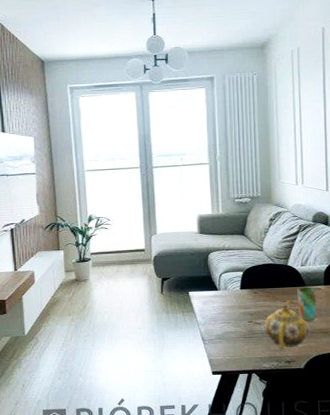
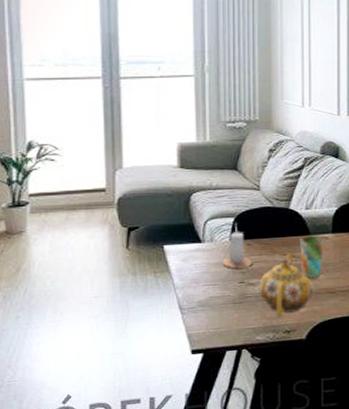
candle: none [234,279,258,312] -> present [222,227,252,269]

